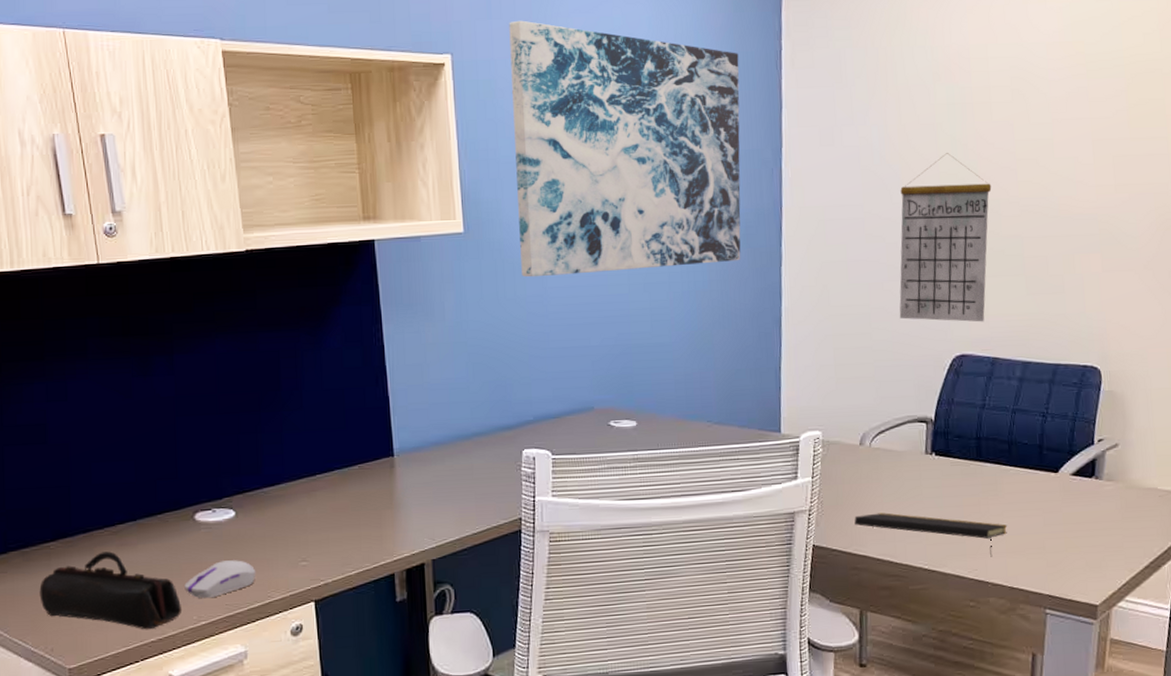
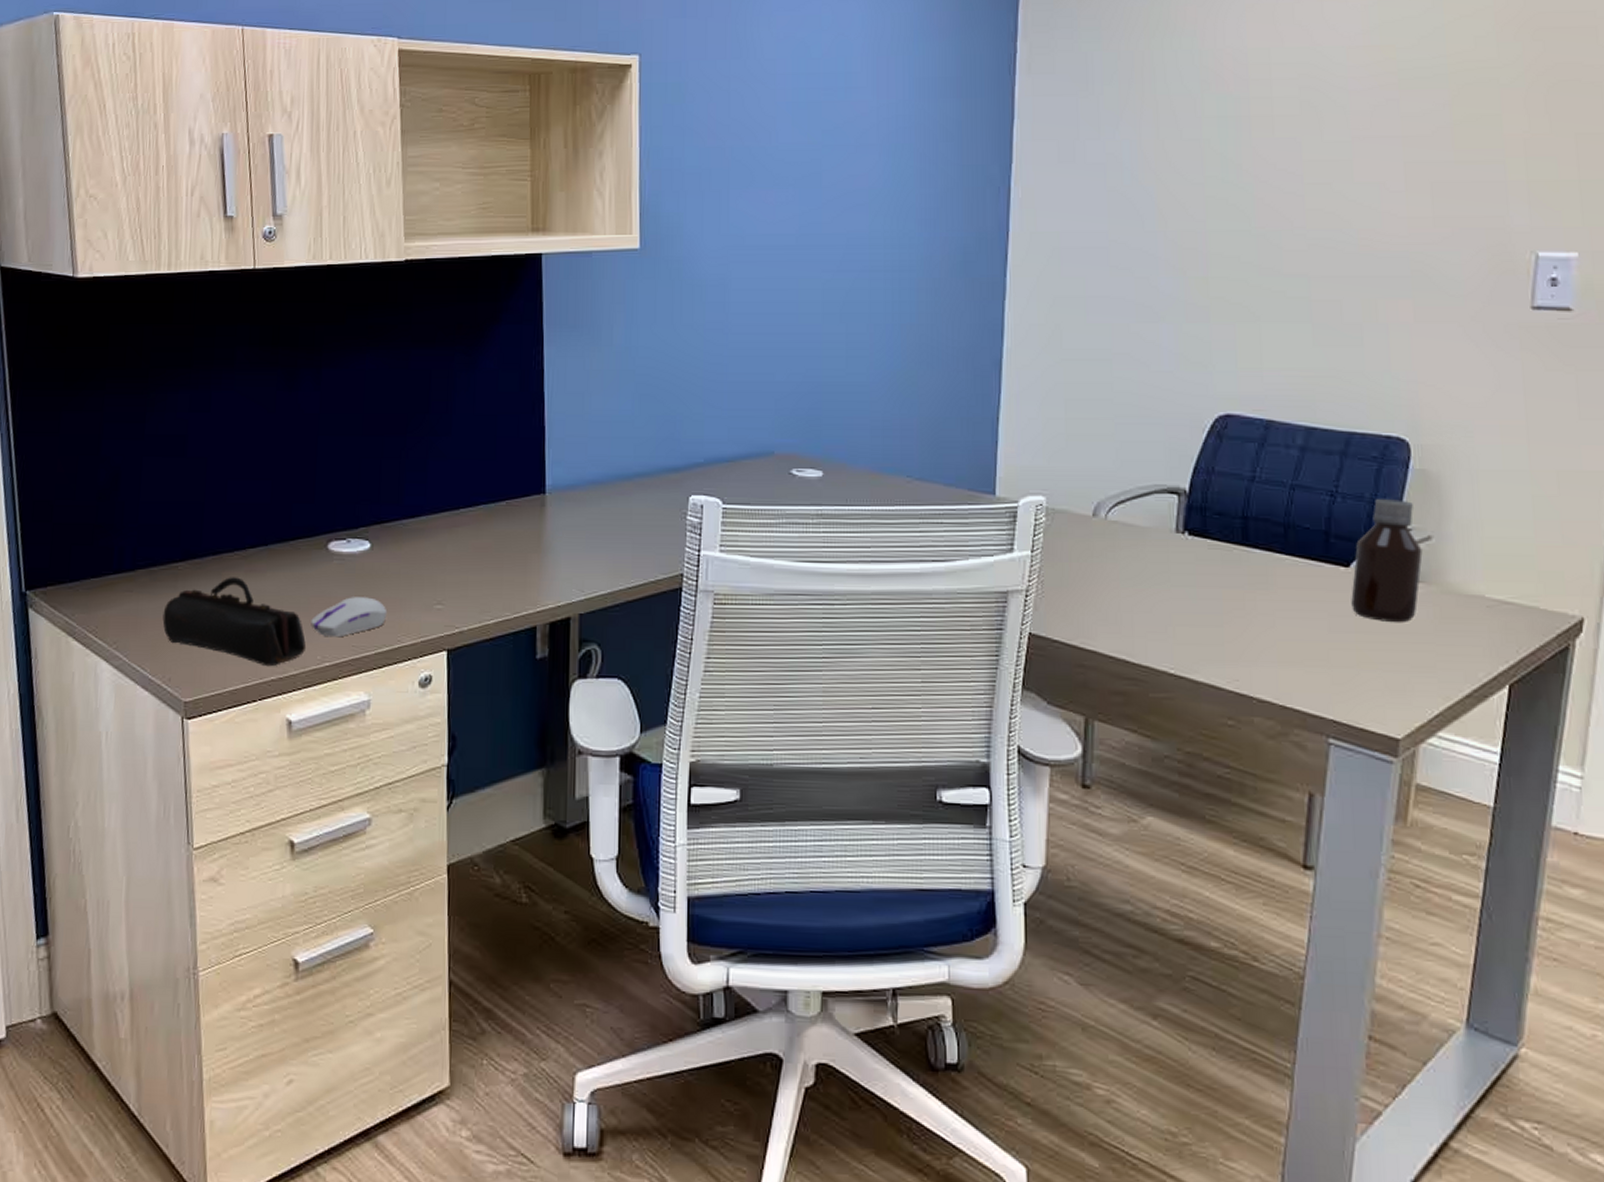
wall art: present [509,20,741,278] -> none [701,19,965,301]
notepad: present [854,512,1008,557] -> none [1082,600,1281,666]
calendar: present [899,153,992,322] -> none [1148,174,1271,377]
bottle: none [1060,416,1112,515] -> present [1351,499,1423,623]

